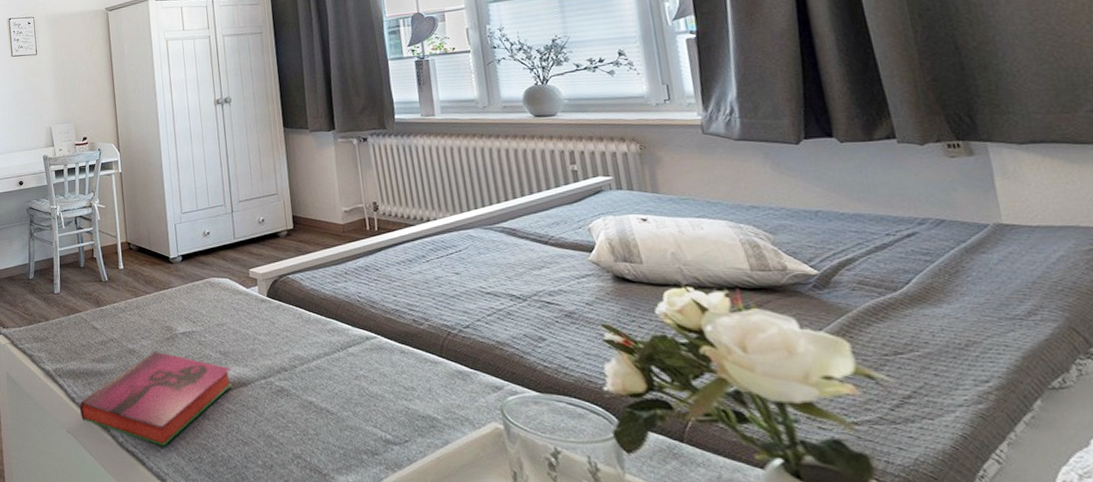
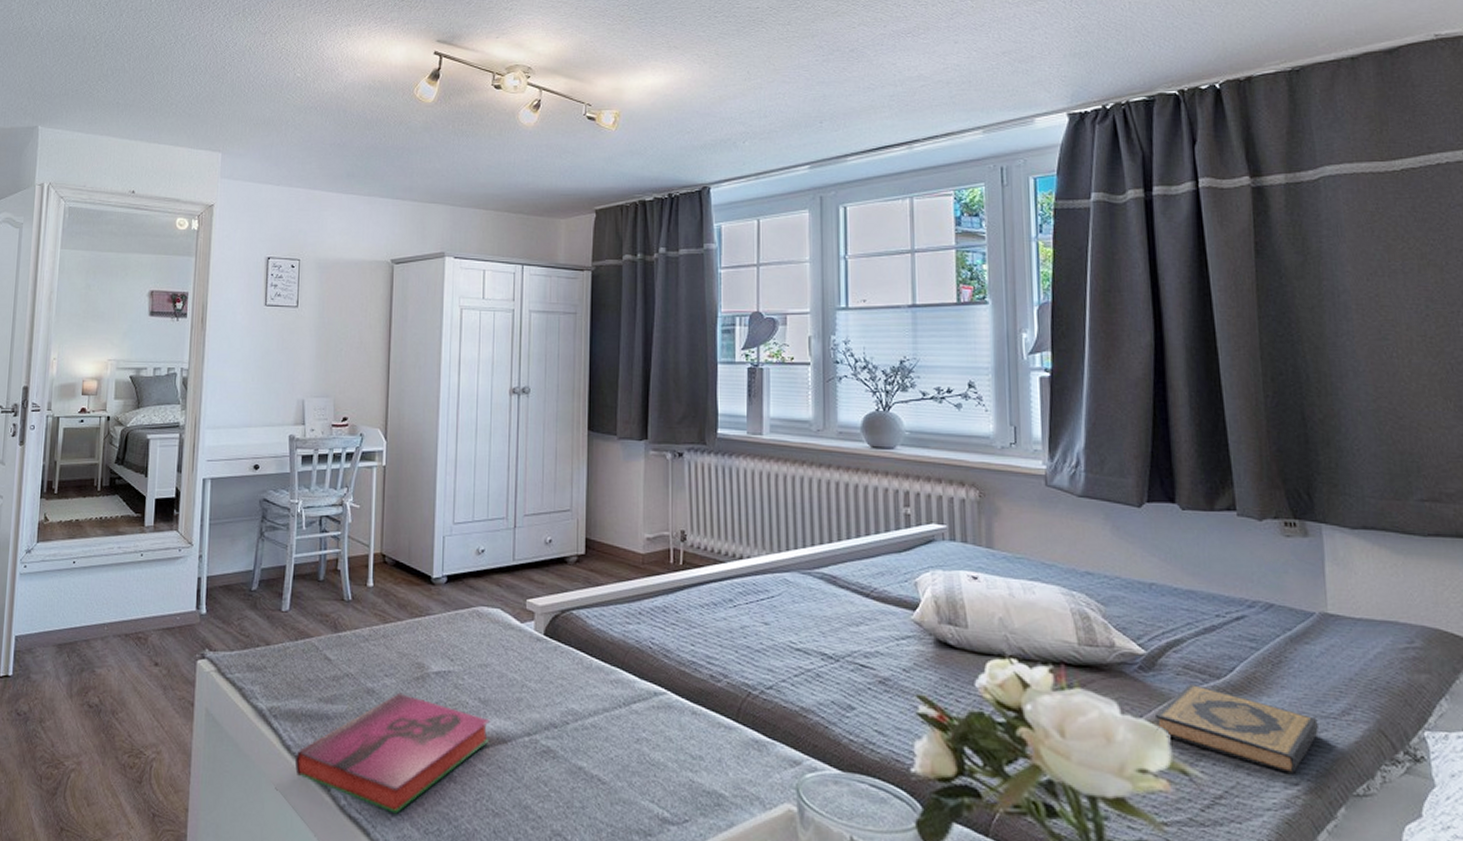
hardback book: none [835,298,1005,372] -> present [1156,684,1319,774]

